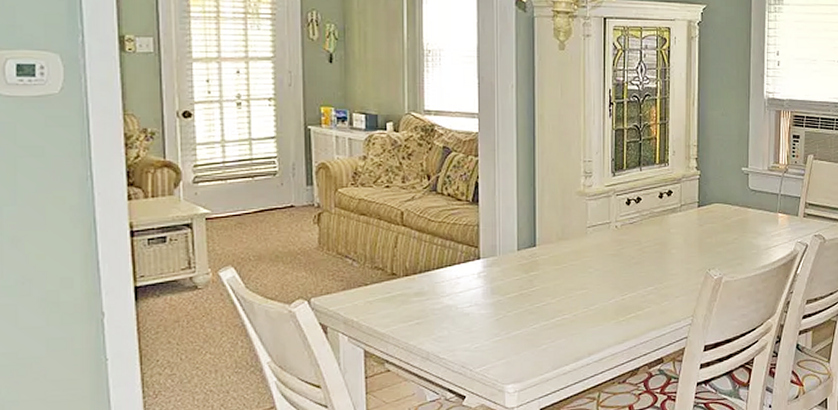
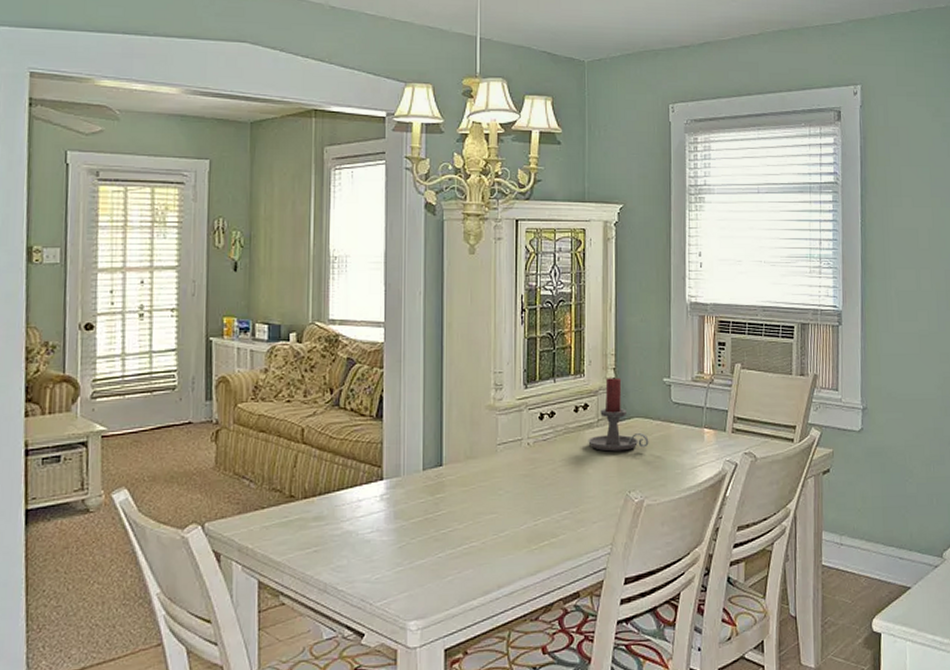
candle holder: none [672,167,728,234] -> present [588,377,649,452]

